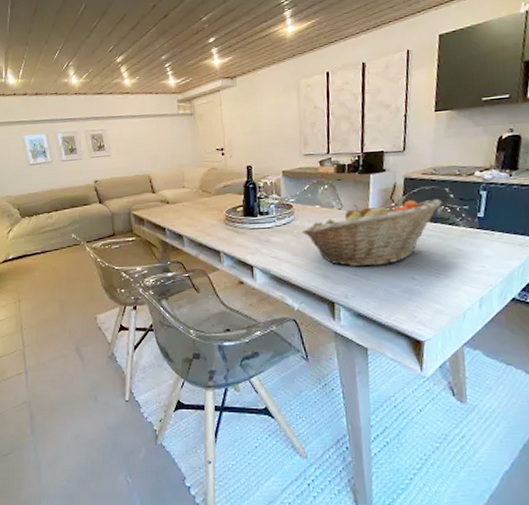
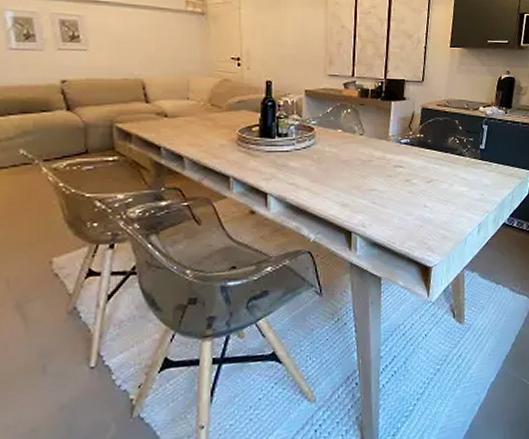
fruit basket: present [302,198,442,267] -> none [322,129,452,195]

